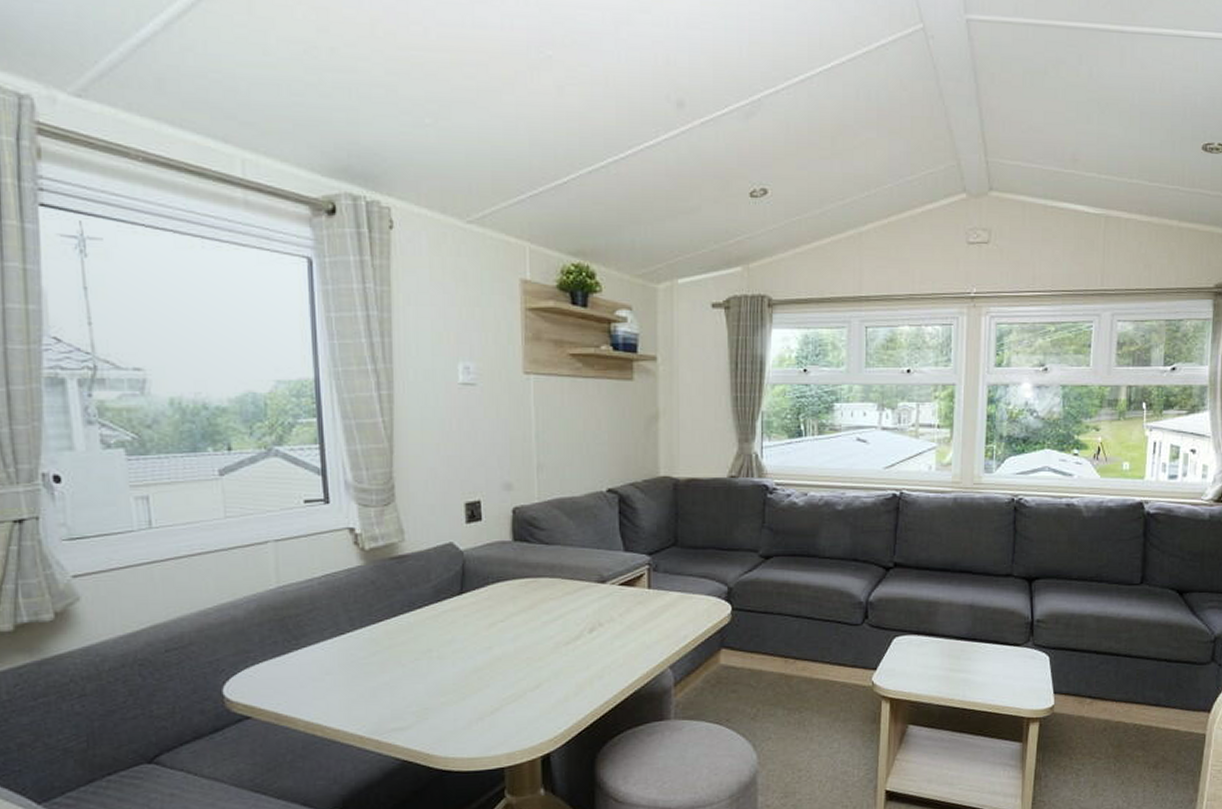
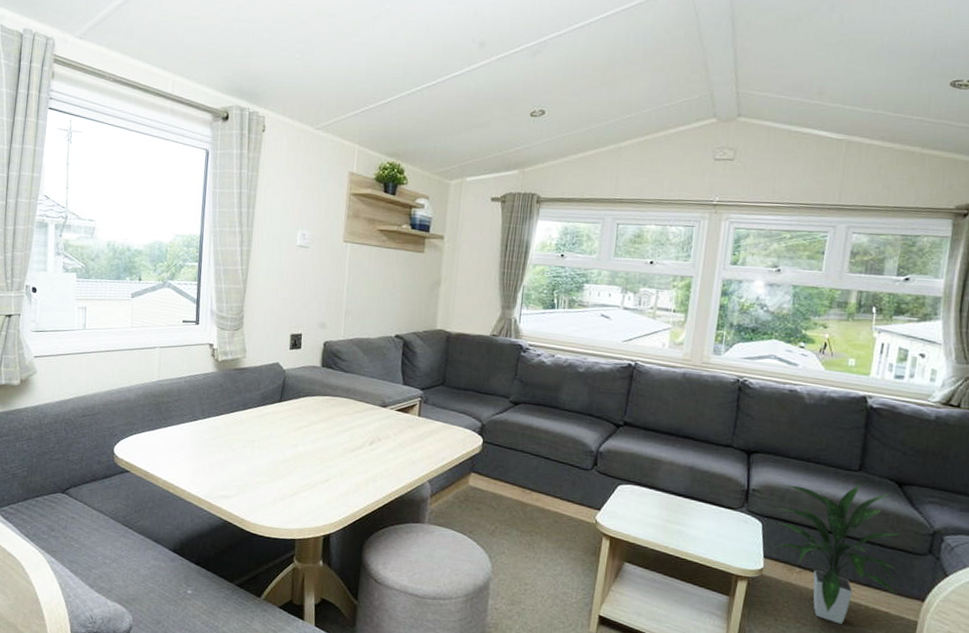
indoor plant: none [1060,598,1185,751] -> present [773,484,900,624]

